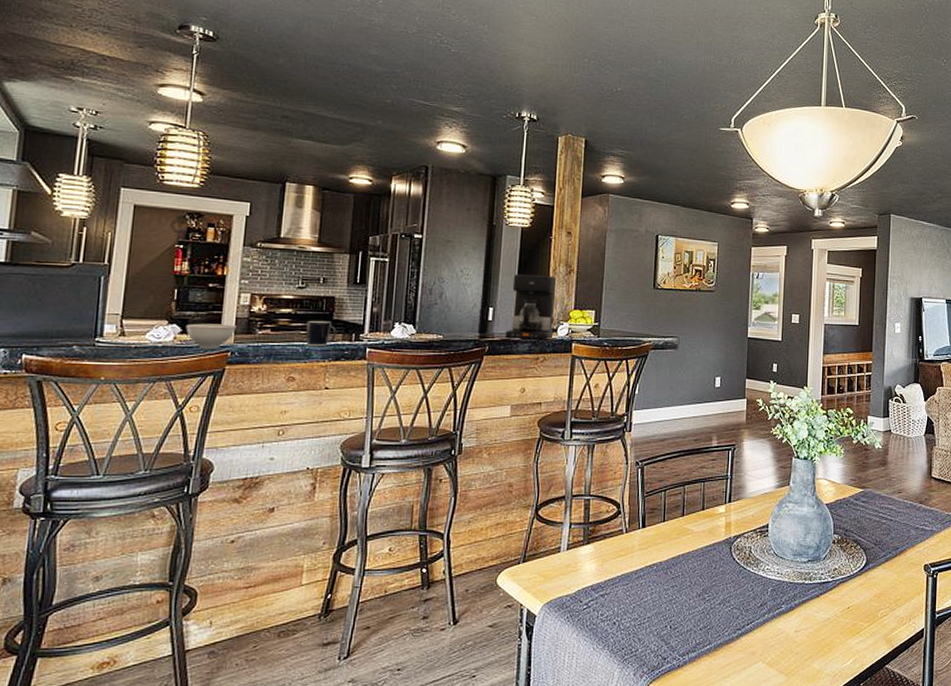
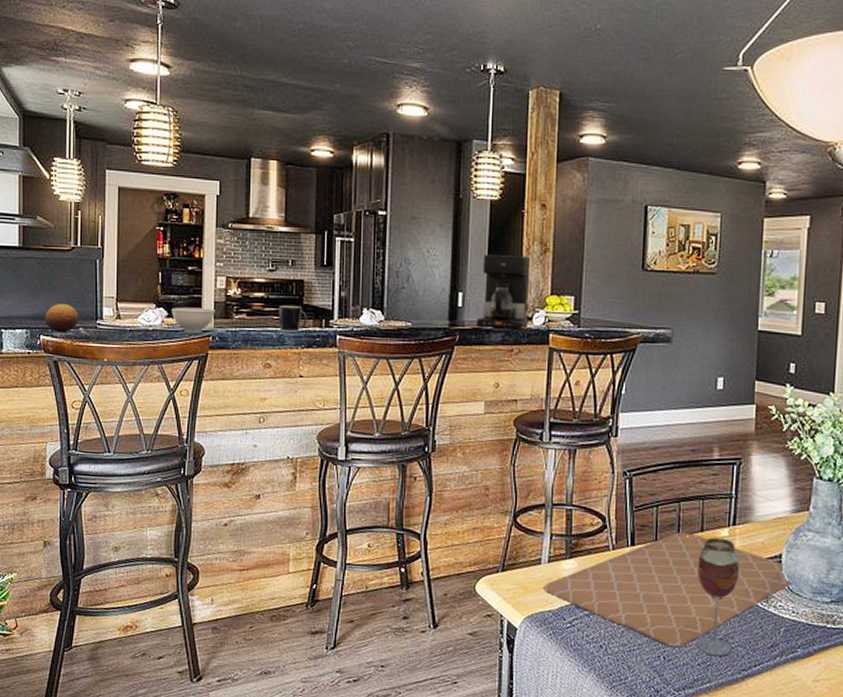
fruit: none [29,320,74,352] -> present [44,303,79,333]
placemat: none [562,512,777,618] -> present [544,532,792,649]
wineglass: none [699,514,735,620] -> present [697,537,740,657]

